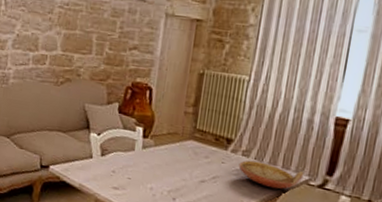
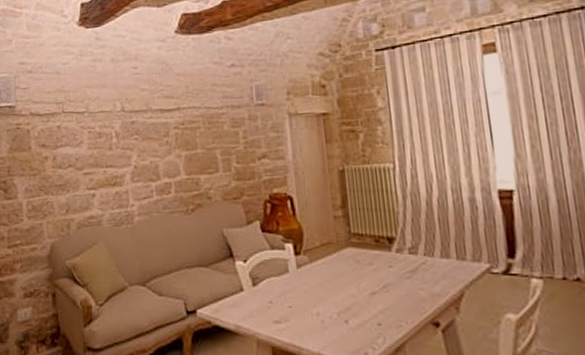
ceramic bowl: present [238,160,304,190] -> none [408,257,484,286]

